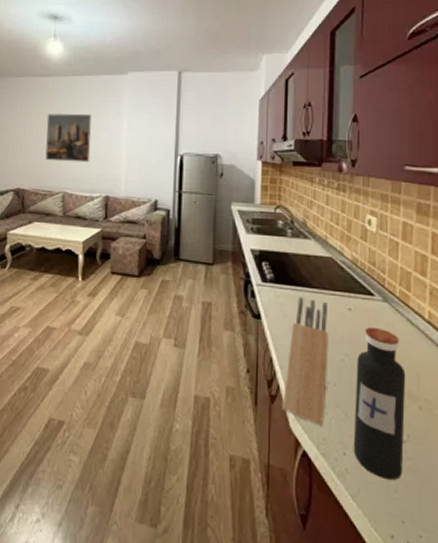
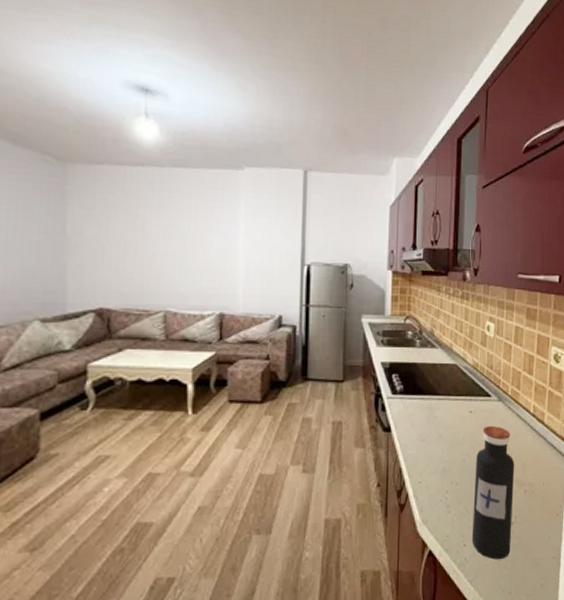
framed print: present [45,113,92,163] -> none [137,213,200,275]
knife block: present [282,296,329,427] -> none [411,405,452,525]

